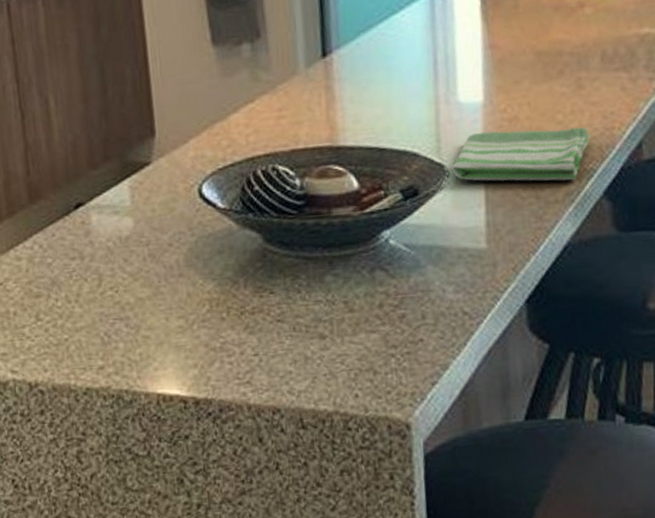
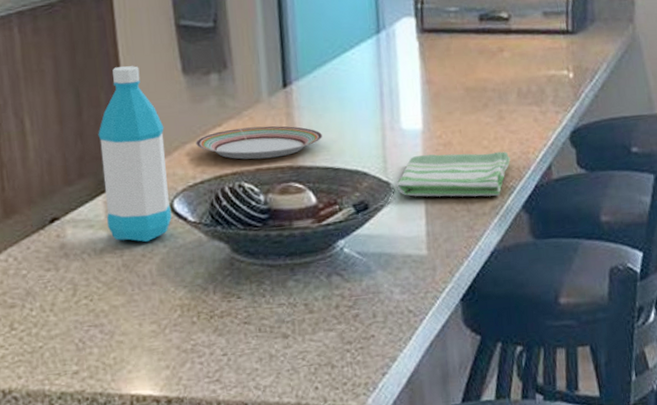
water bottle: none [123,37,200,231] -> present [98,66,172,243]
plate: none [226,100,367,139] -> present [196,126,323,160]

